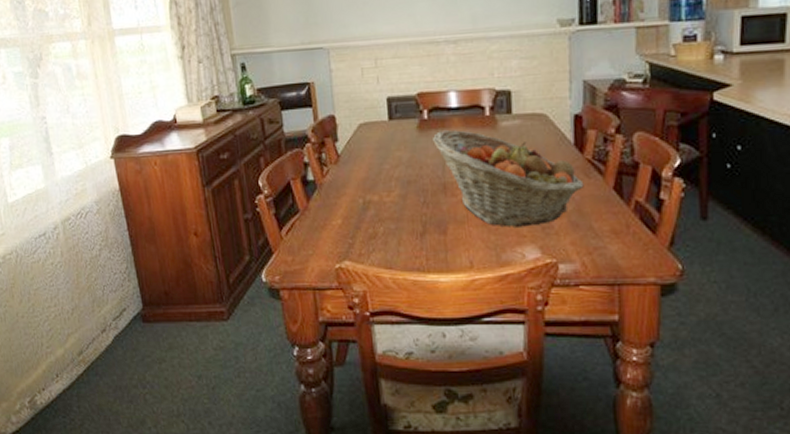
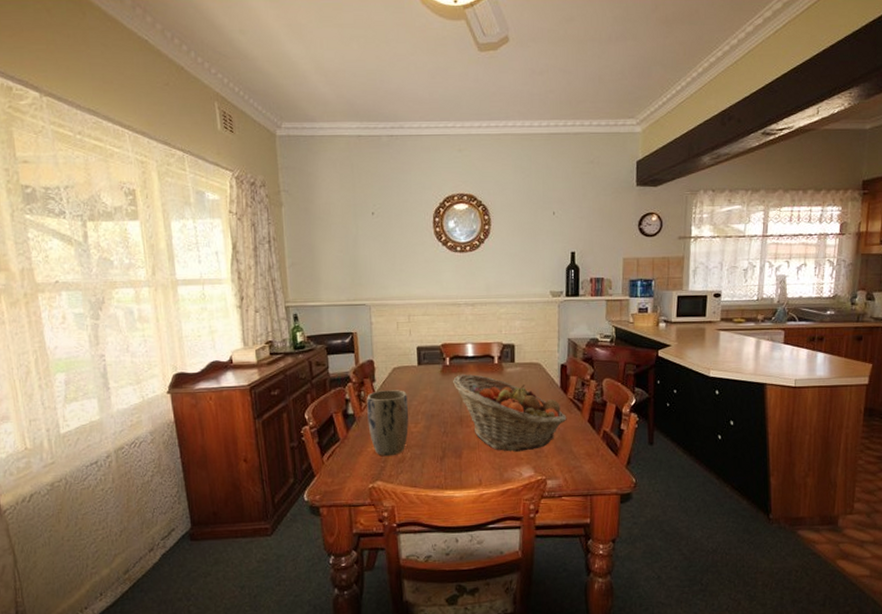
plant pot: none [329,151,380,232] -> present [367,390,409,457]

